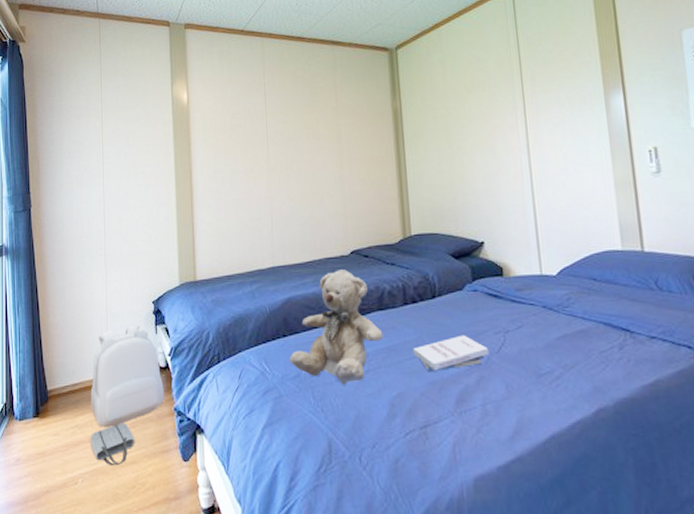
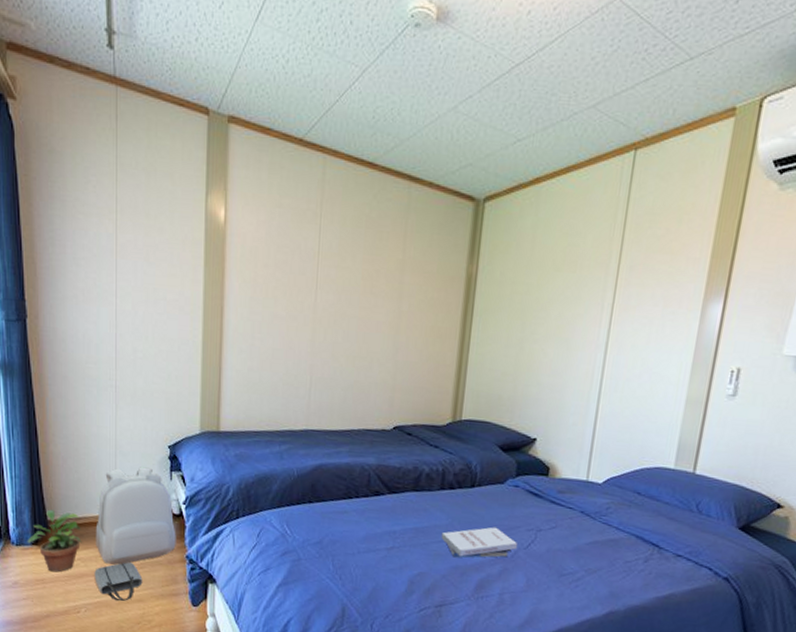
potted plant: none [29,379,78,443] -> present [27,509,82,573]
teddy bear: present [288,269,383,385] -> none [312,443,414,558]

